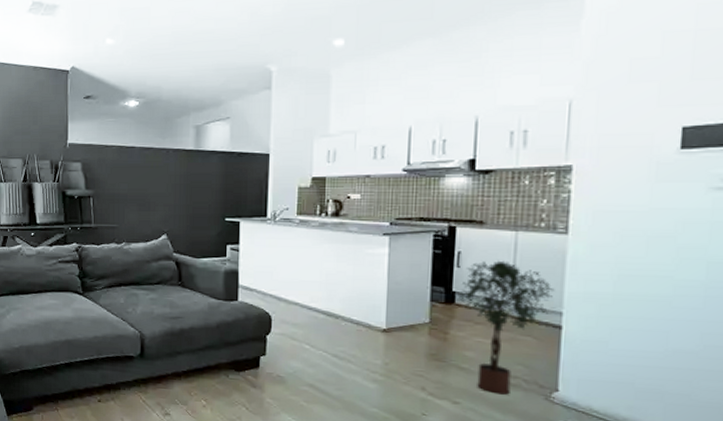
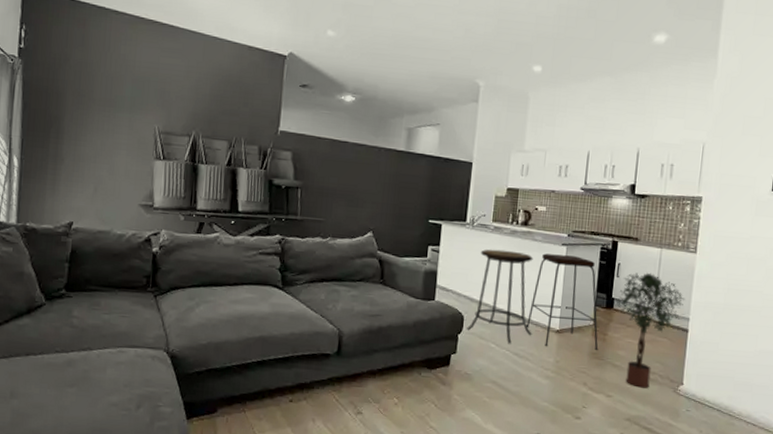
bar stool: none [276,244,353,345] -> present [467,249,534,344]
bar stool: none [346,245,438,352] -> present [527,253,599,351]

